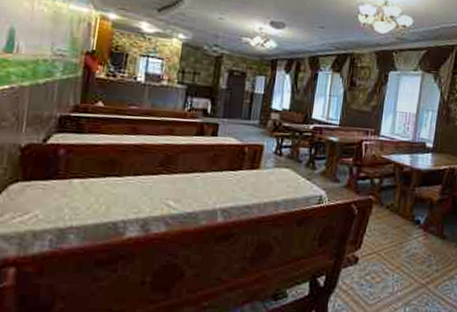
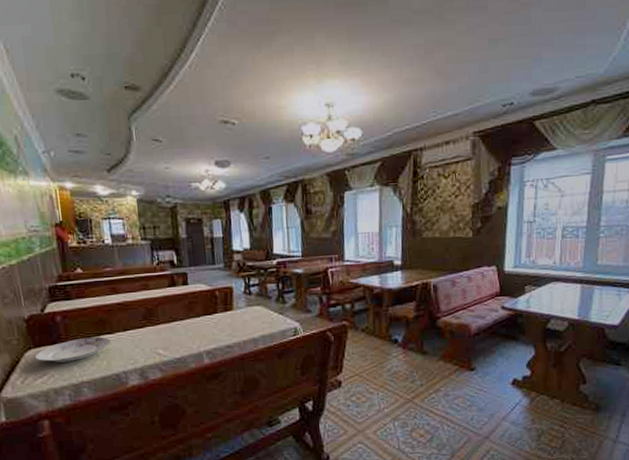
plate: none [18,176,117,202] -> present [33,336,111,363]

